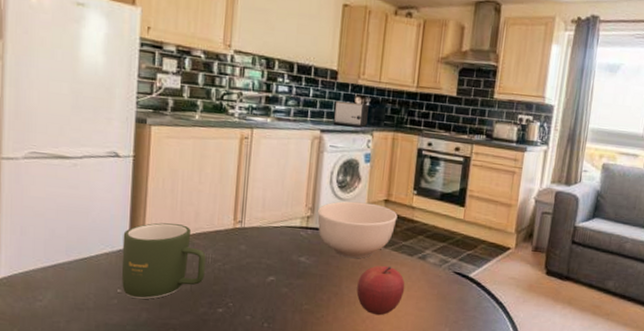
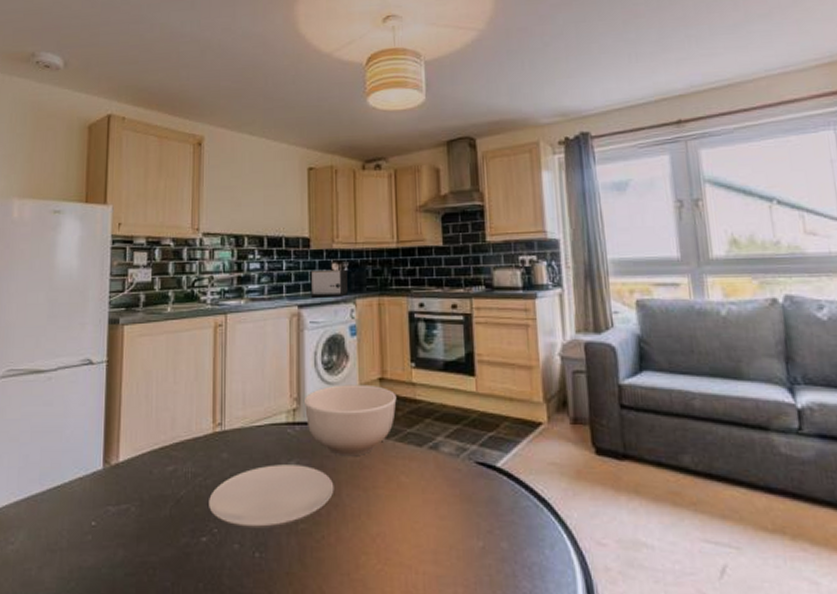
mug: present [121,222,206,300] -> none [96,435,185,533]
plate: none [226,258,336,307] -> present [209,465,334,529]
fruit: present [356,265,405,316] -> none [360,462,419,531]

